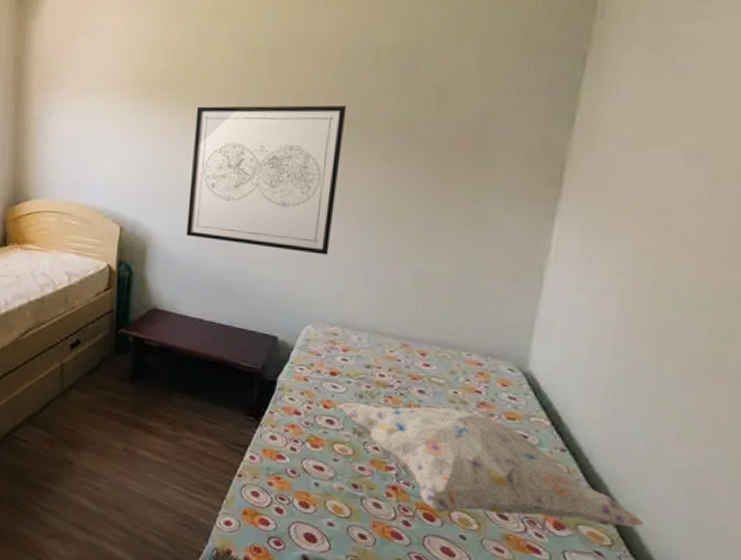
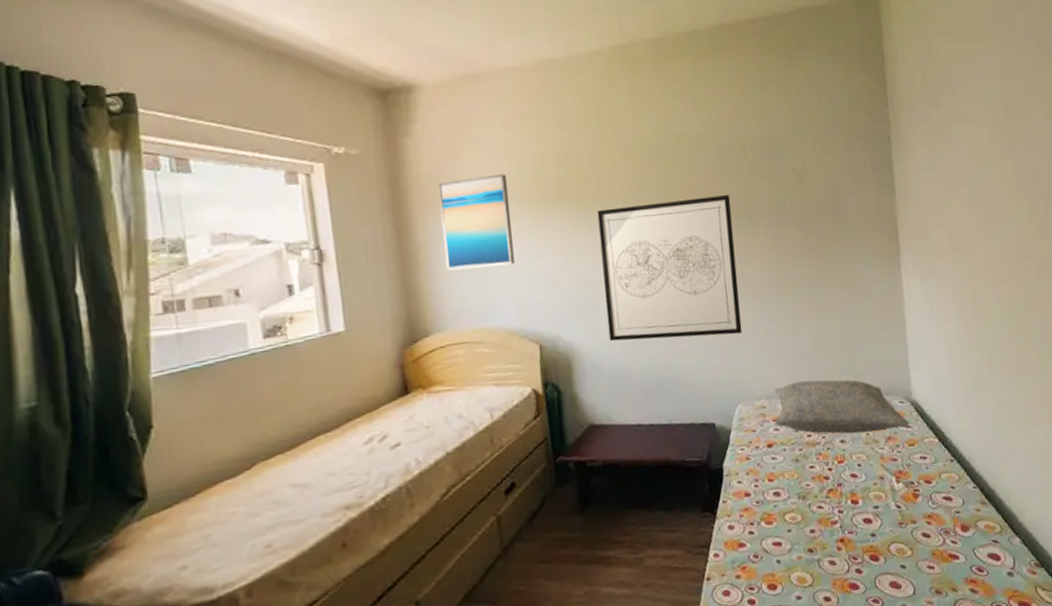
wall art: none [51,61,116,148] -> present [438,174,515,271]
decorative pillow: present [335,402,645,527] -> none [778,447,1016,552]
pillow: none [343,317,515,398] -> present [774,379,909,434]

